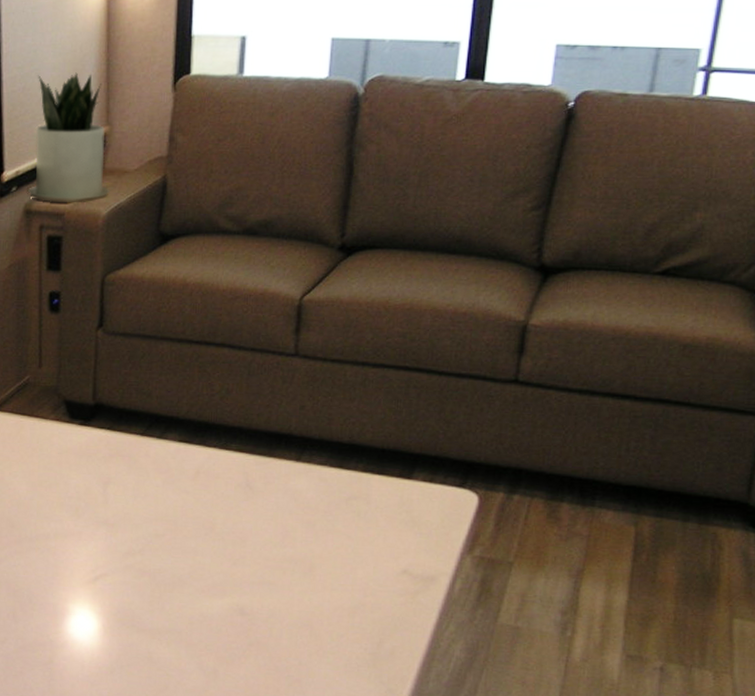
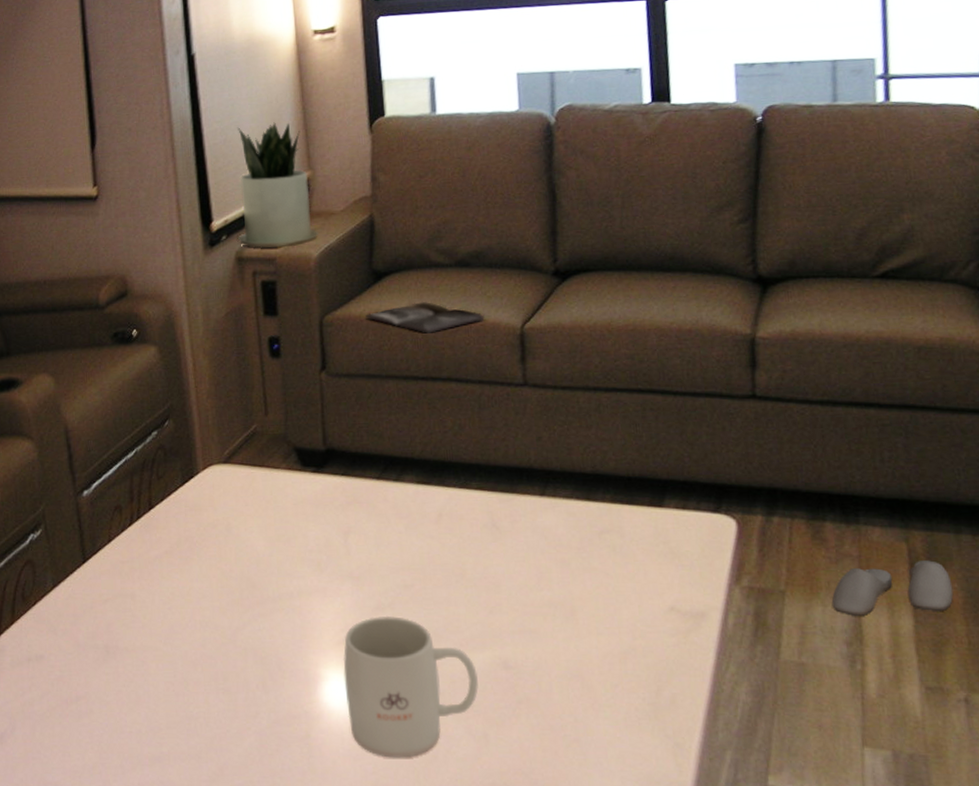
mug: none [89,561,215,687] -> present [343,616,478,758]
magazine: none [148,266,265,299] -> present [366,301,485,333]
slippers: none [554,543,671,590] -> present [831,560,954,617]

